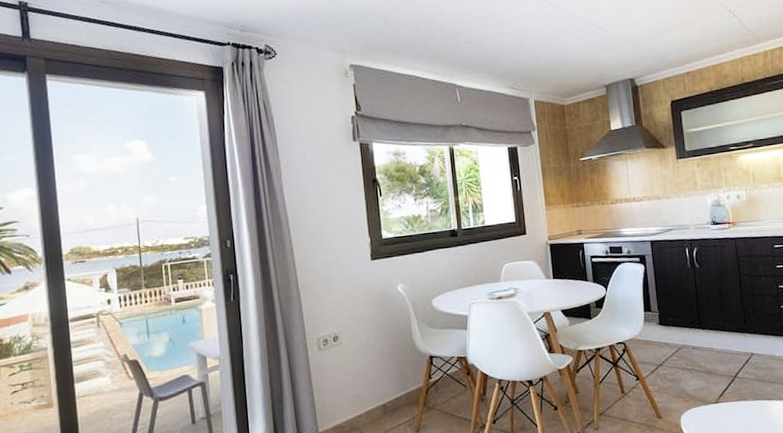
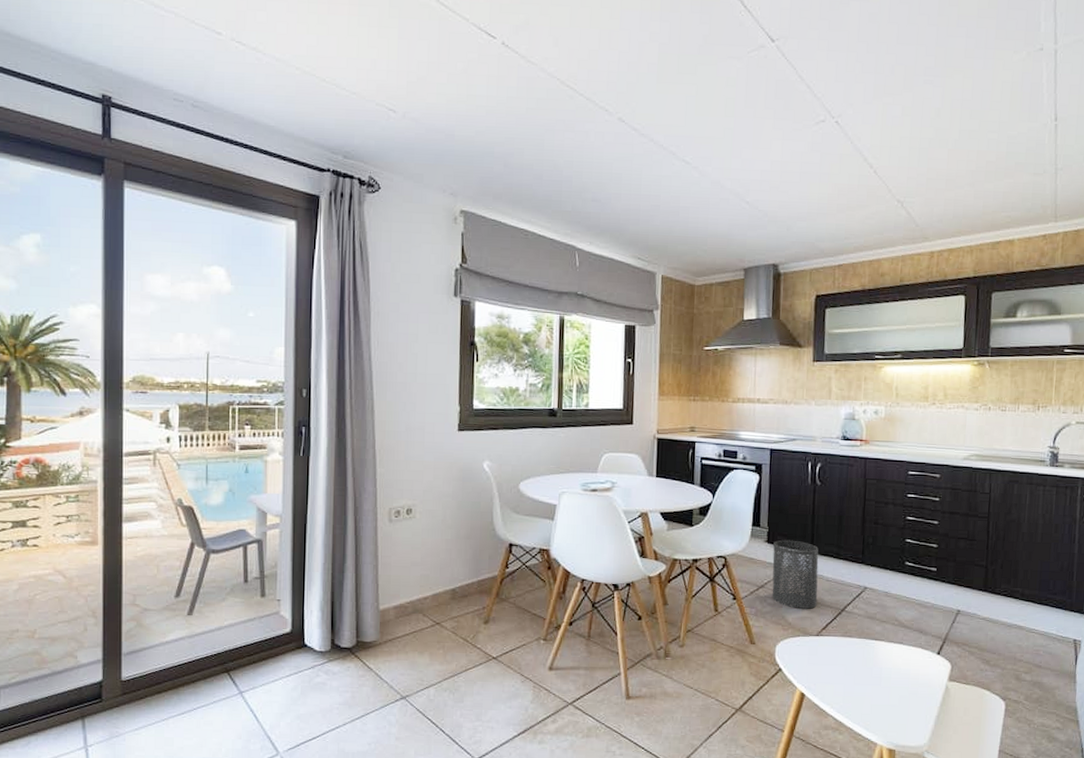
trash can: none [665,320,712,381] -> present [772,540,819,609]

